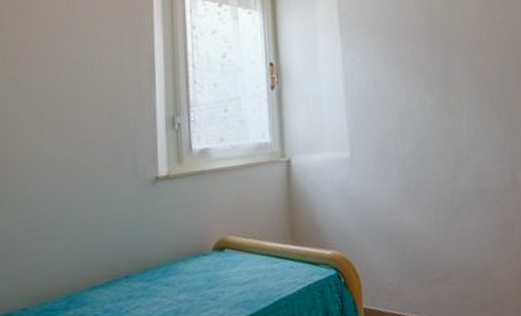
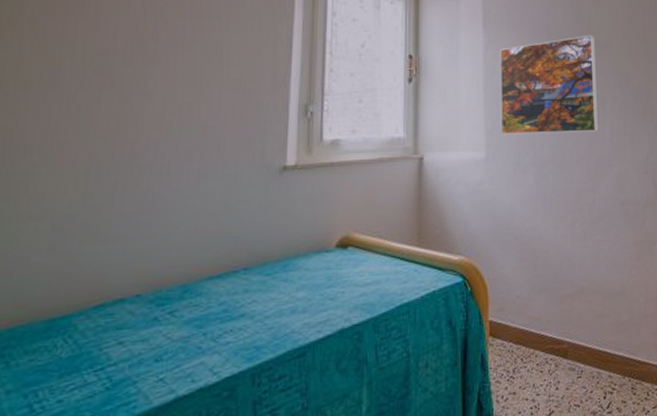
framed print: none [357,33,457,134] -> present [499,35,599,135]

